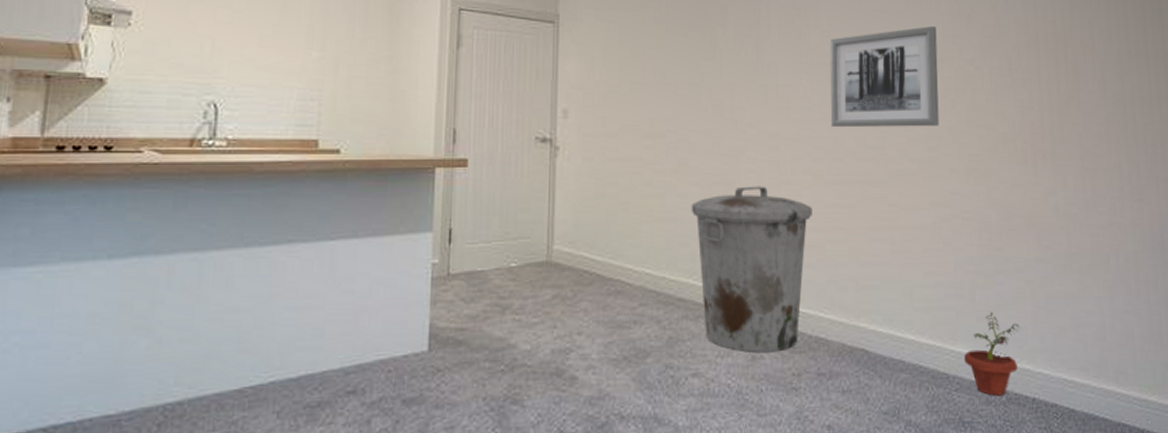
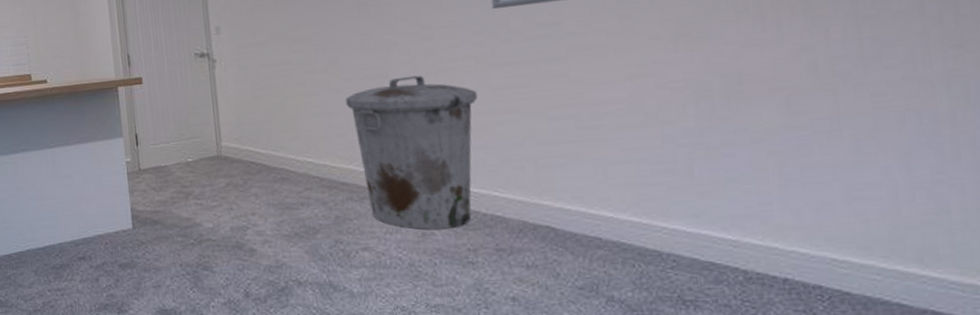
potted plant: present [964,312,1020,396] -> none [681,187,761,275]

